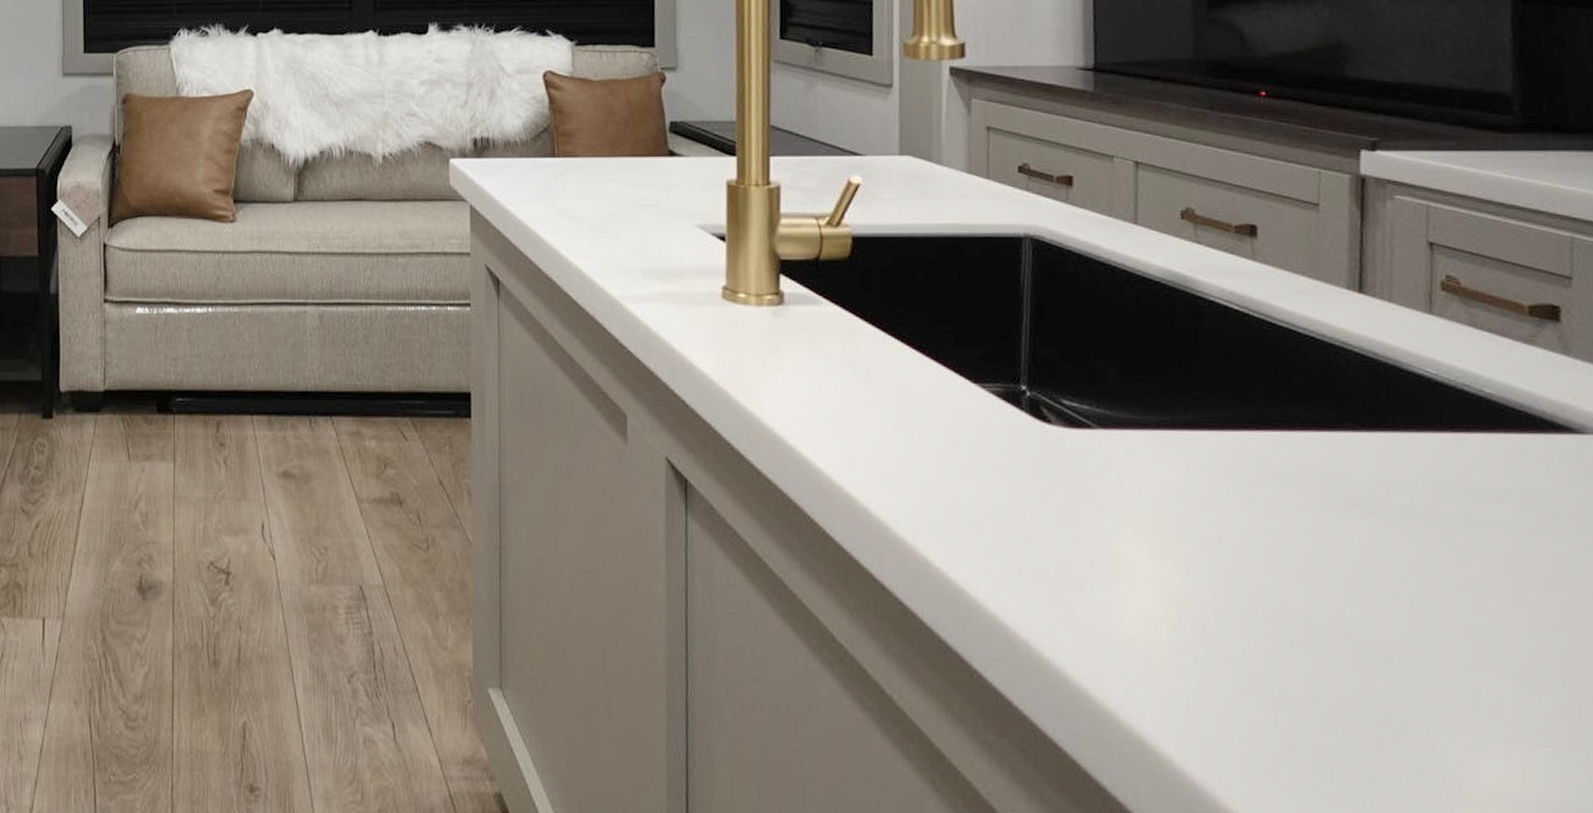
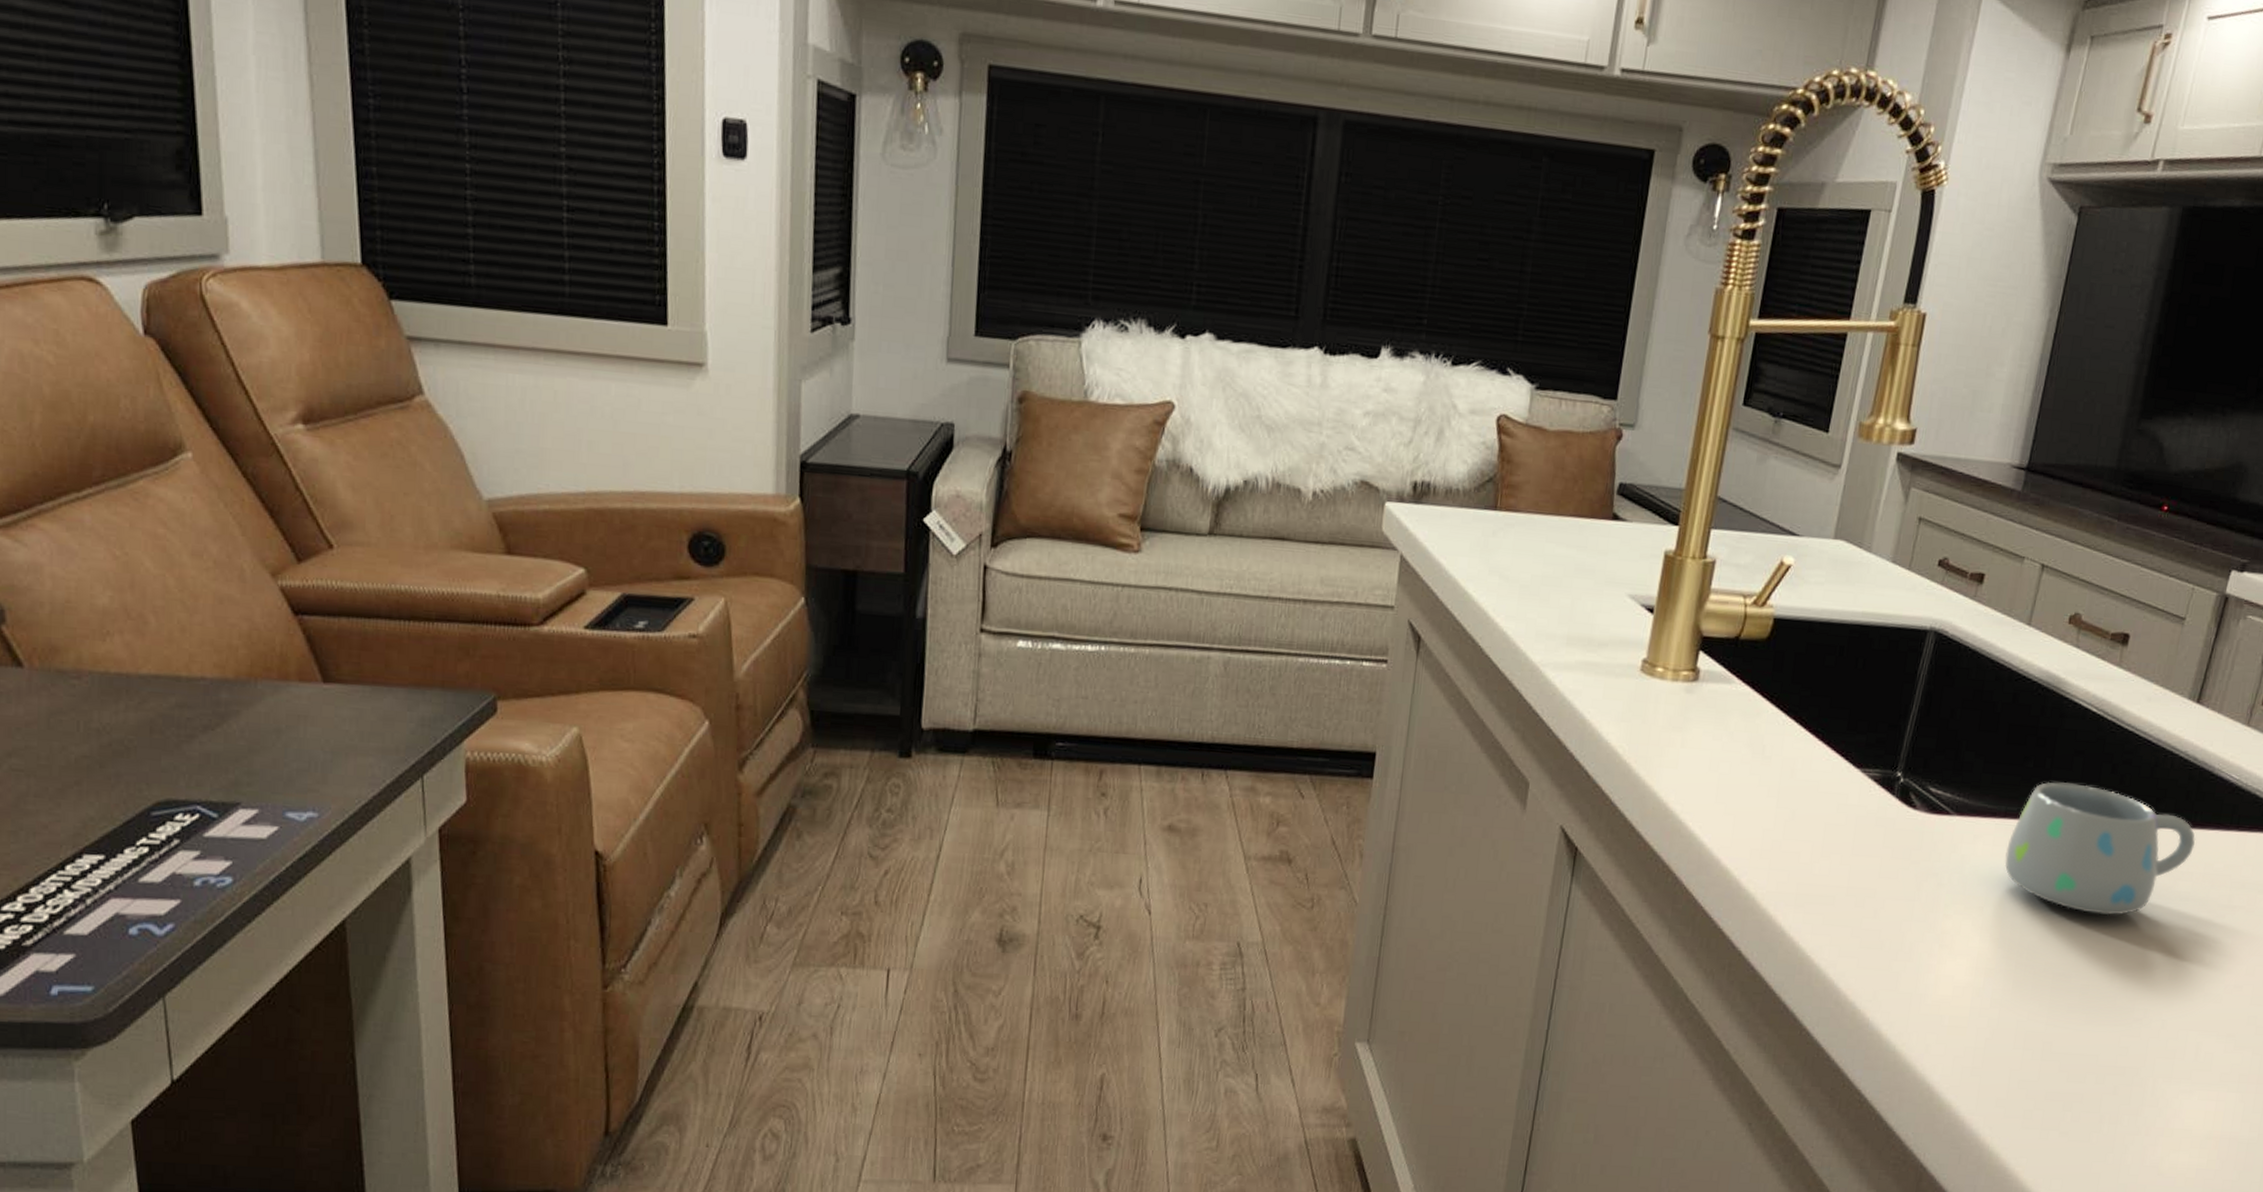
mug: none [1169,387,1402,535] -> present [2004,782,2195,916]

